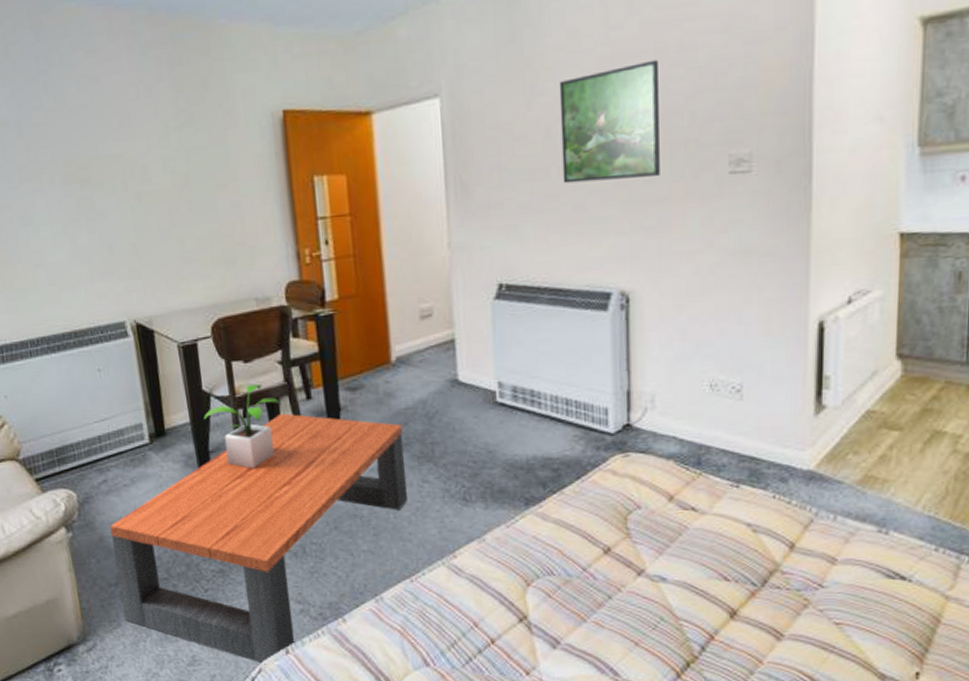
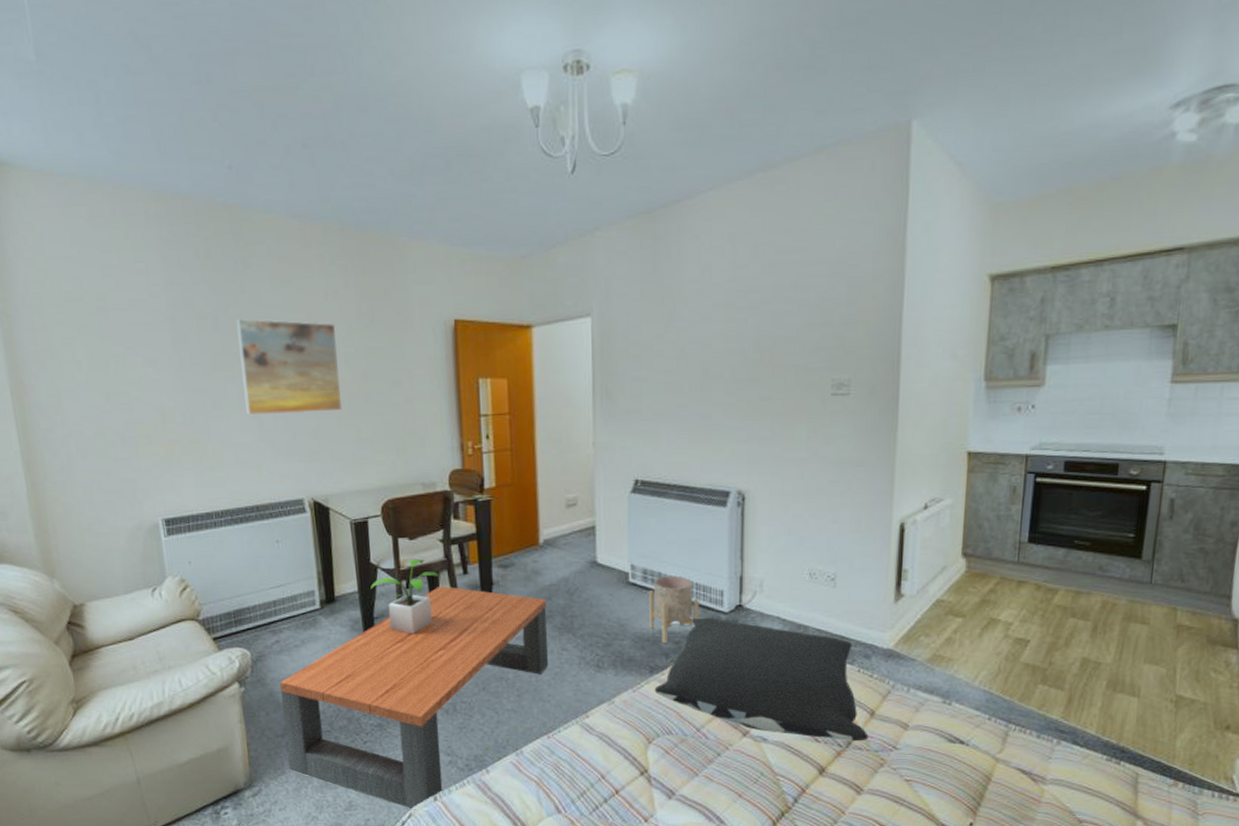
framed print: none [41,122,163,230] -> present [236,319,343,415]
planter: none [520,392,580,472] -> present [649,575,699,644]
pillow: none [531,440,788,579] -> present [654,617,869,742]
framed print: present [559,59,660,184] -> none [693,296,776,396]

